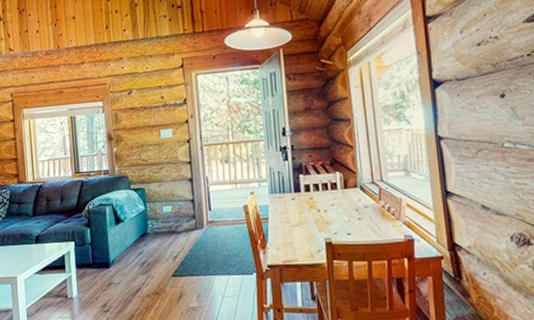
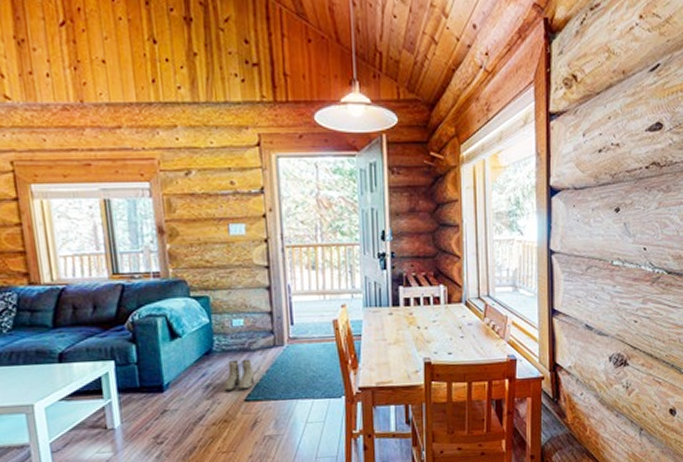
boots: none [155,240,181,267] -> present [223,359,255,391]

